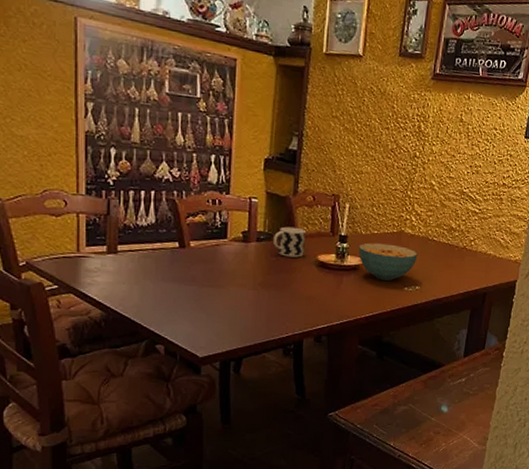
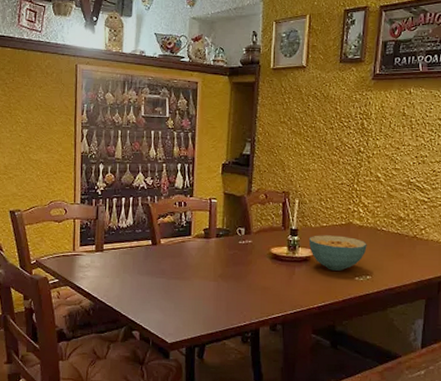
cup: present [272,226,307,258] -> none [230,223,260,251]

